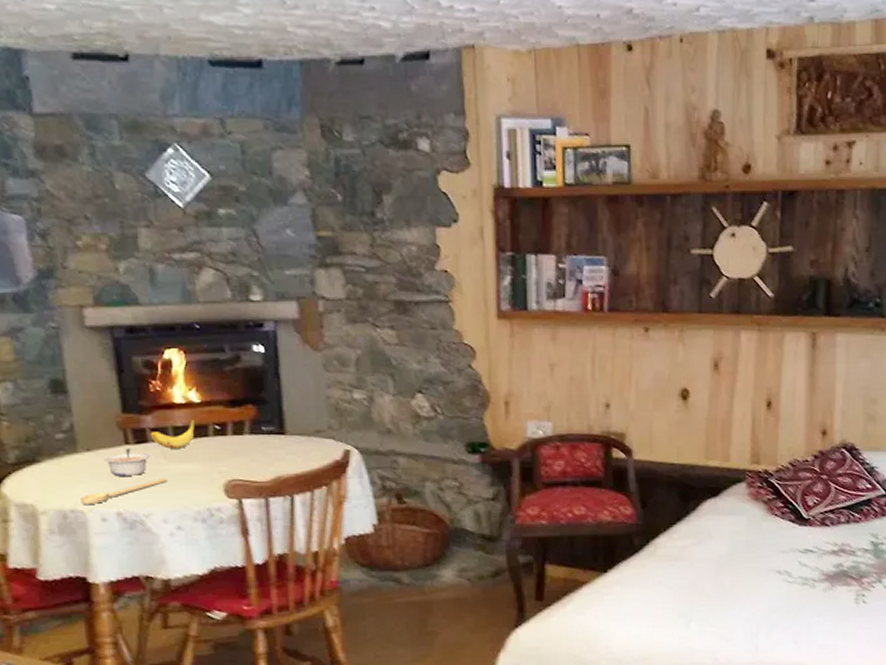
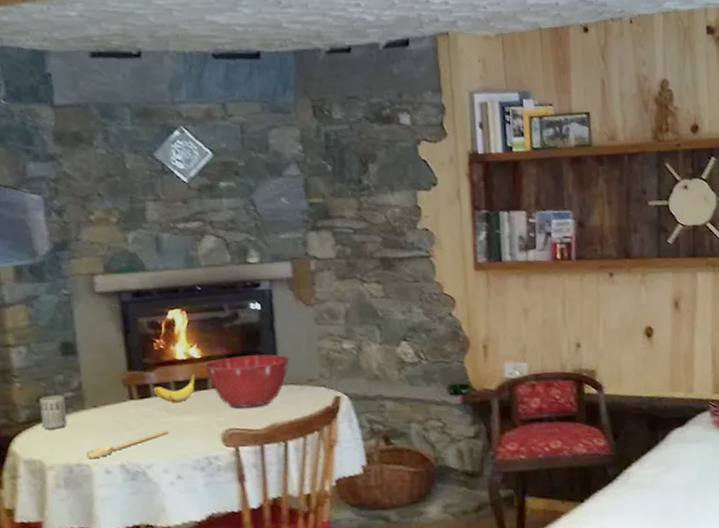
cup: none [29,436,60,473] -> present [40,395,67,430]
legume: present [103,448,150,476] -> none [109,403,153,430]
mixing bowl: none [204,402,296,458] -> present [204,354,290,408]

